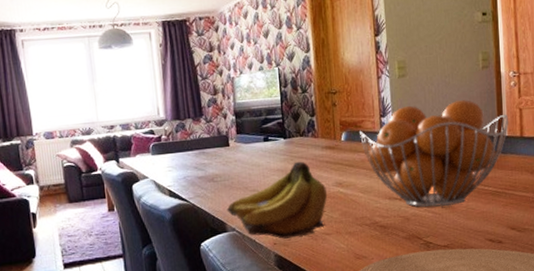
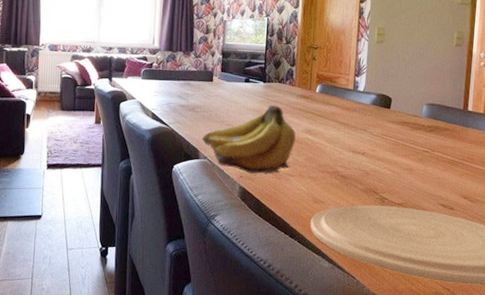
fruit basket: present [358,99,509,207] -> none [333,69,475,167]

